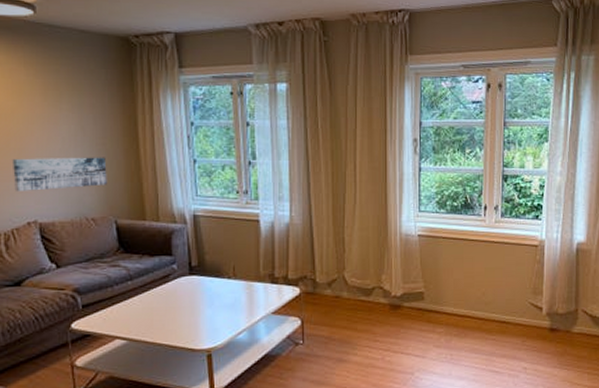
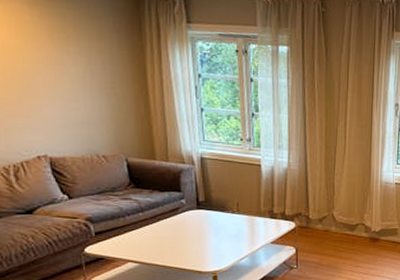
wall art: present [12,157,107,192] -> none [18,95,117,128]

